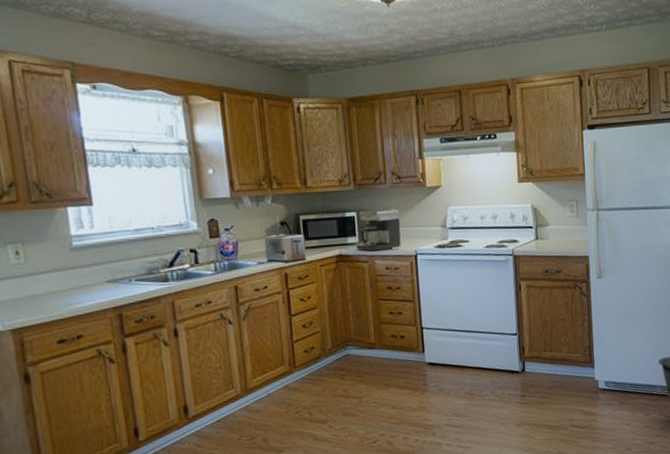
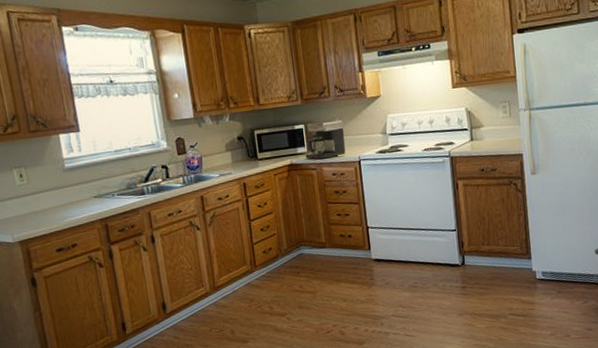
toaster: present [264,233,307,264] -> none [224,146,262,175]

